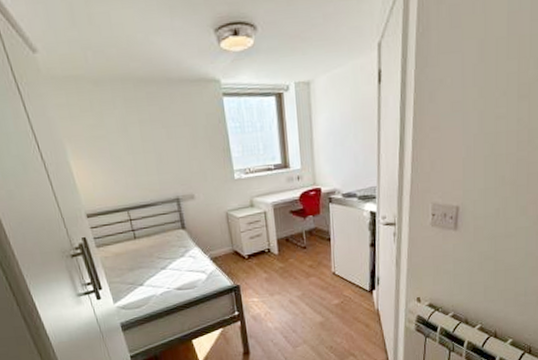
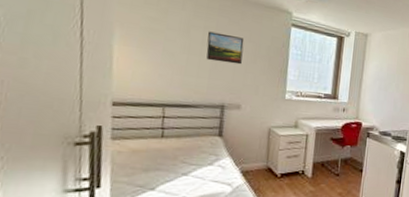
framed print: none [143,123,185,156] -> present [206,31,245,65]

